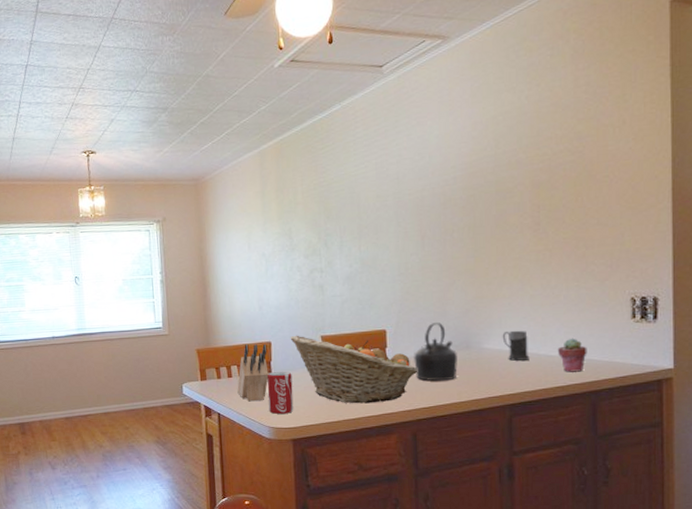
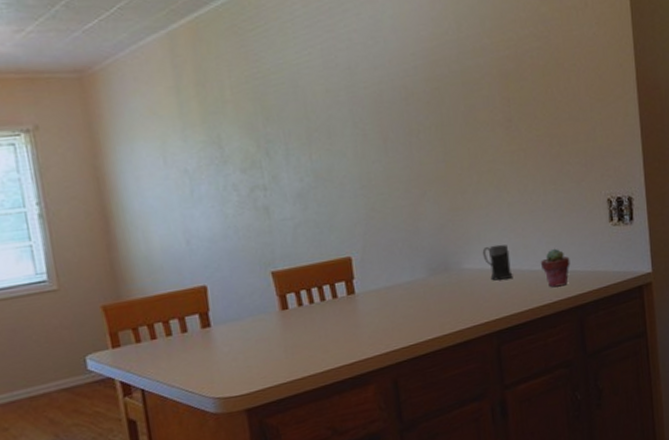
knife block: present [237,343,269,401] -> none [165,289,208,367]
beverage can: present [267,372,294,414] -> none [205,322,245,380]
fruit basket: present [290,335,418,404] -> none [231,272,393,355]
kettle: present [414,323,457,381] -> none [386,243,437,315]

